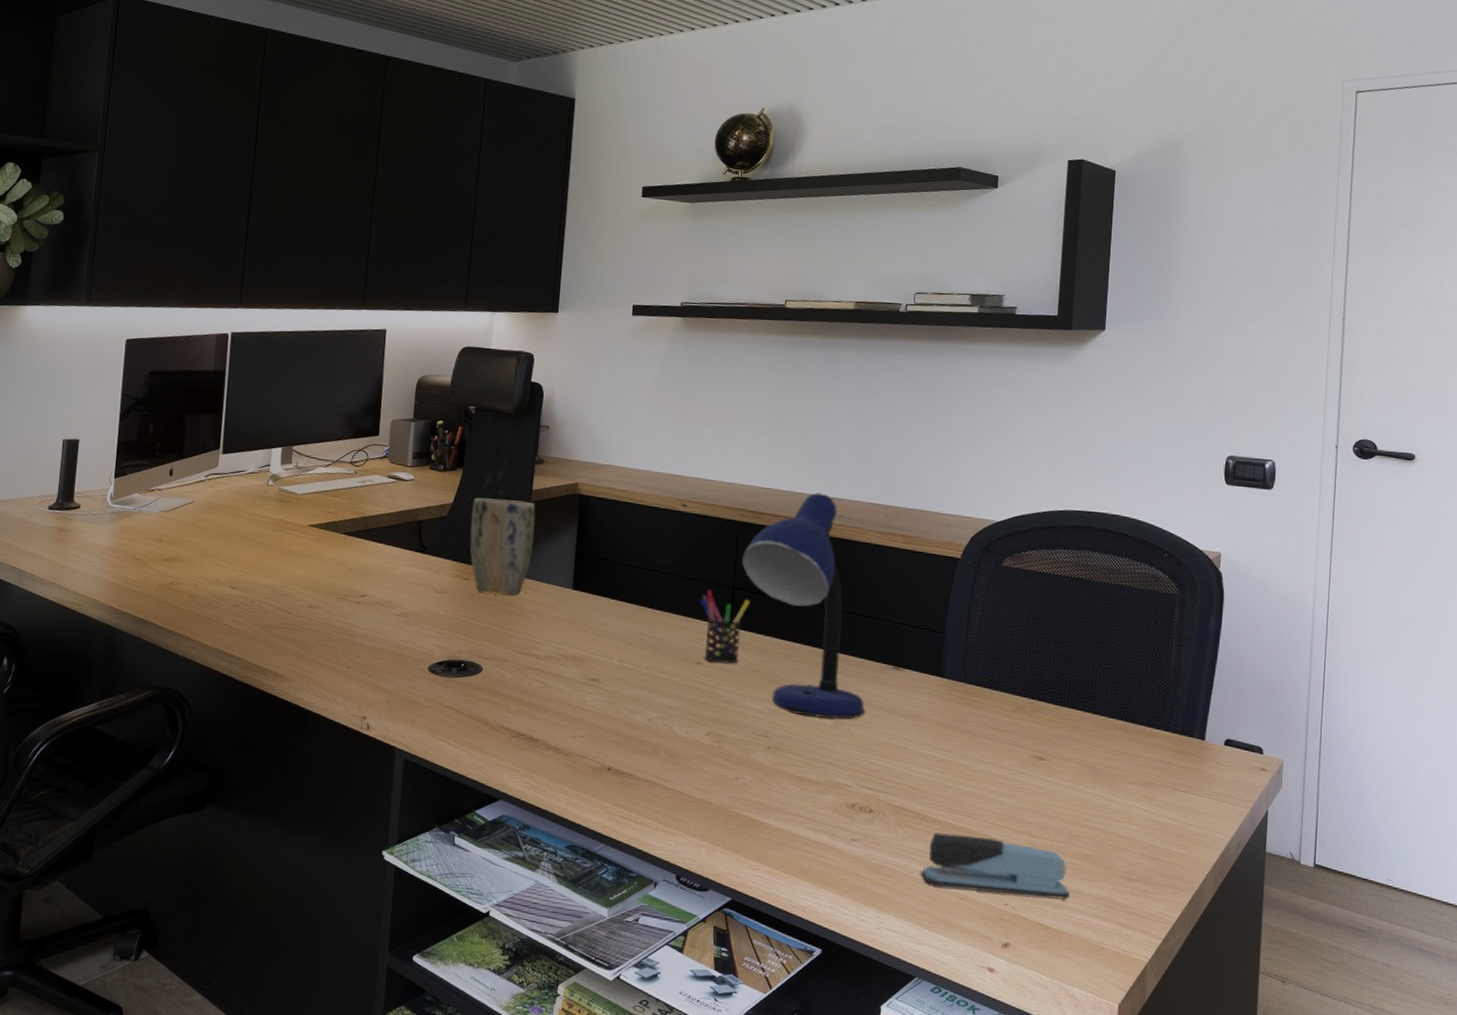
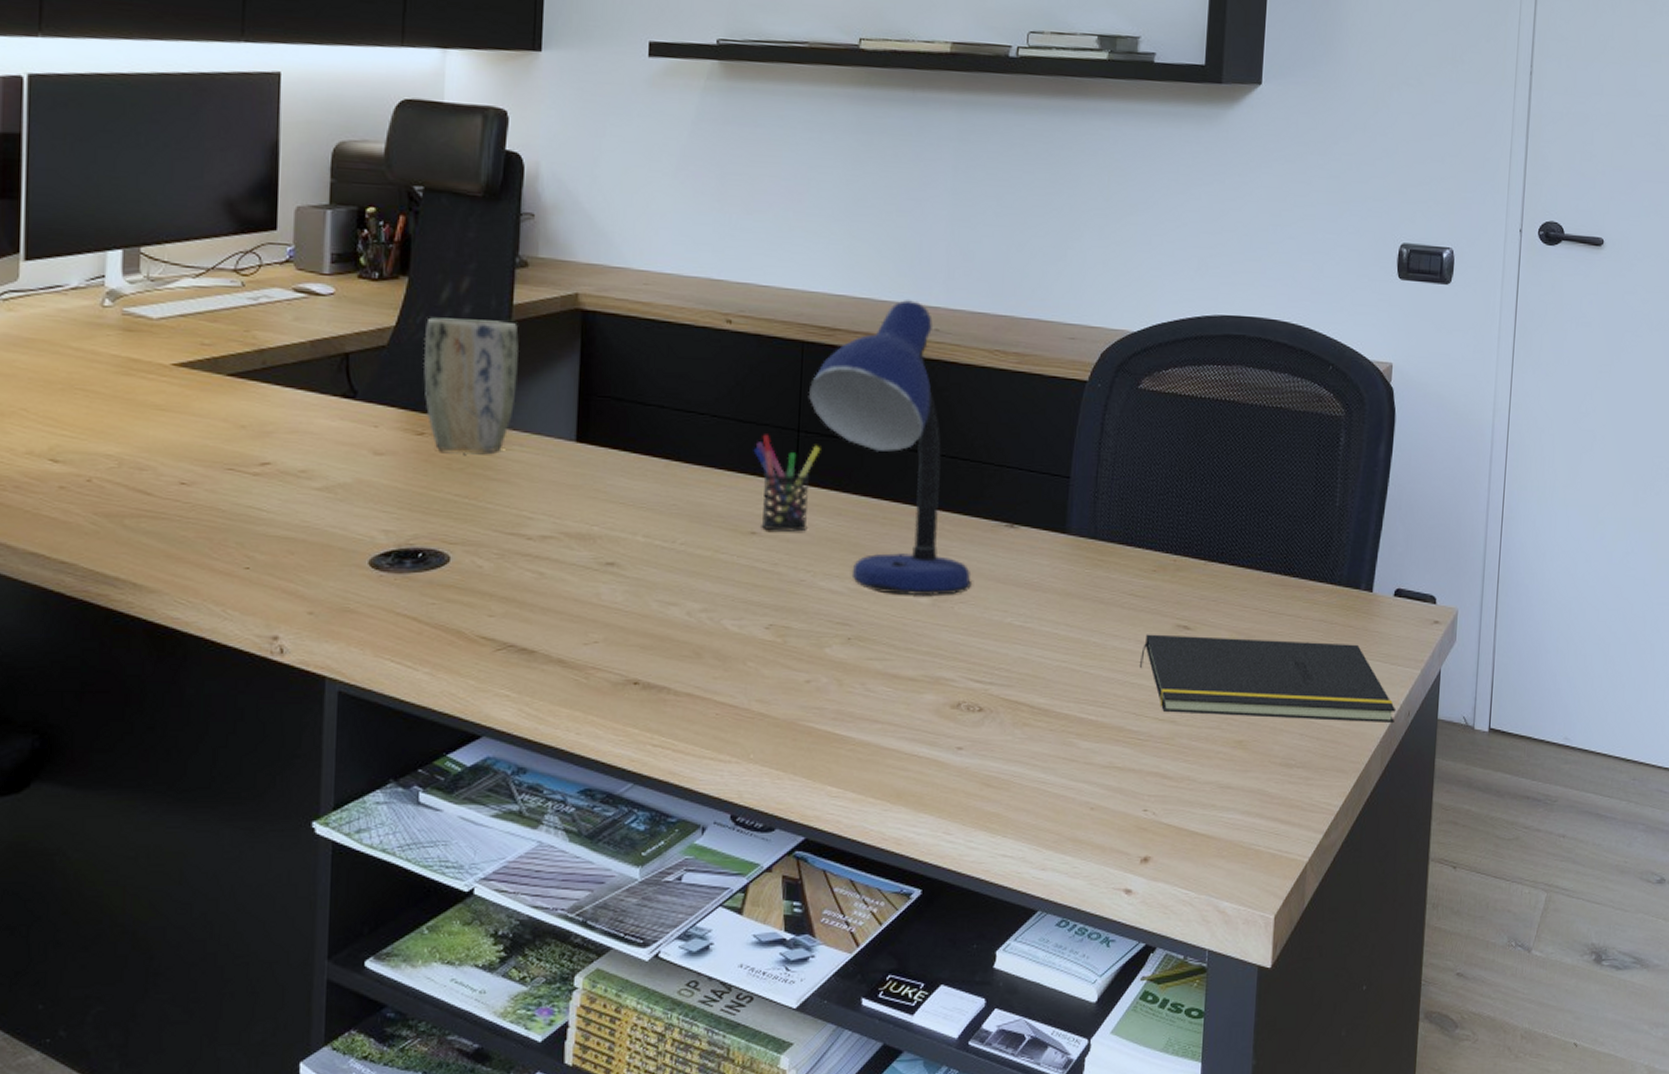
stapler: present [920,832,1070,901] -> none [1042,730,1219,799]
notepad: none [1002,761,1228,853] -> present [1140,634,1396,724]

